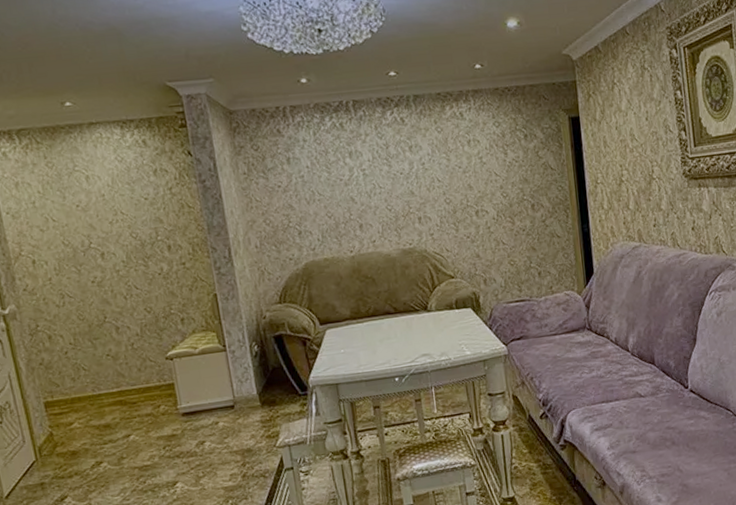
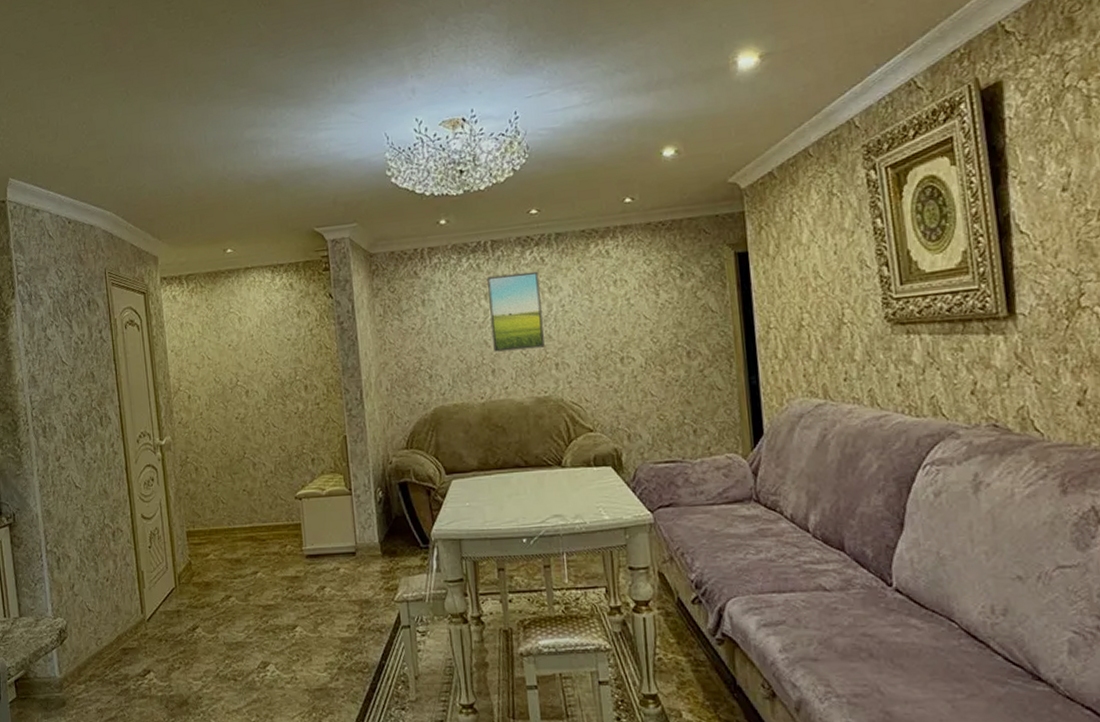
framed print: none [351,131,408,208] -> present [487,271,545,352]

